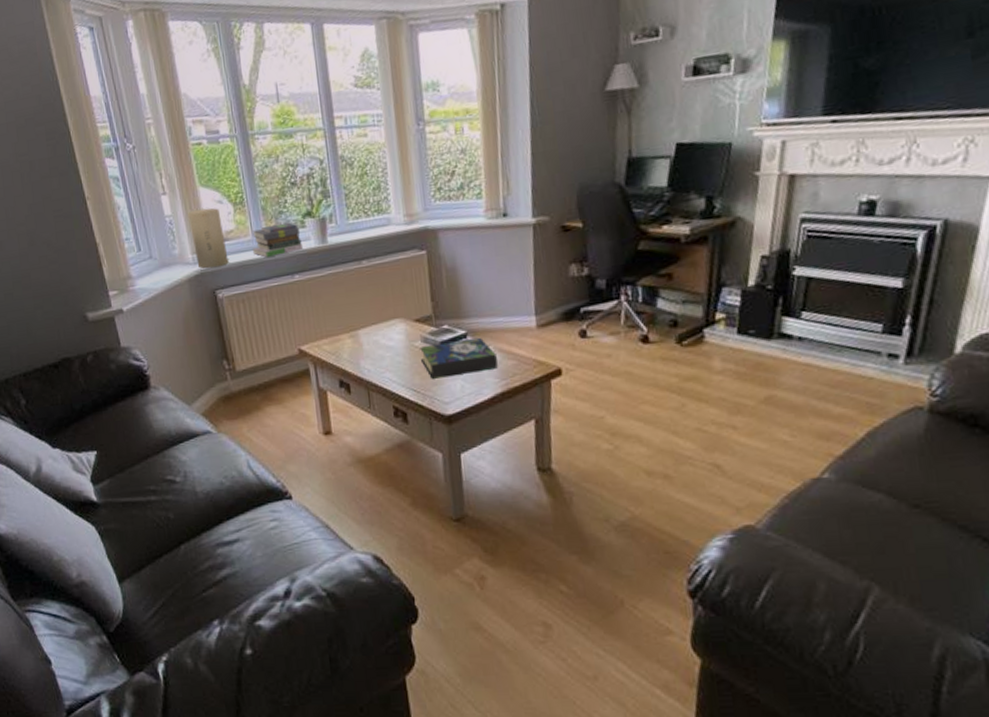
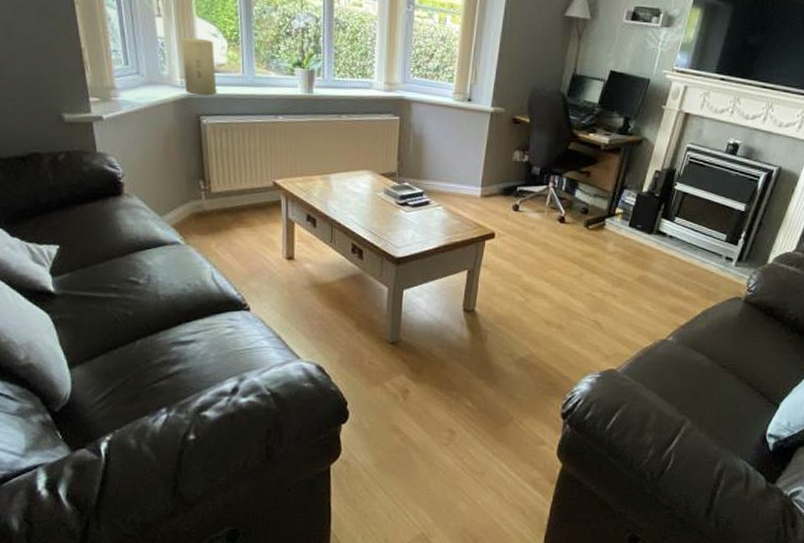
books: present [252,222,302,257] -> none [242,66,289,96]
book: present [420,337,498,379] -> none [382,197,445,226]

